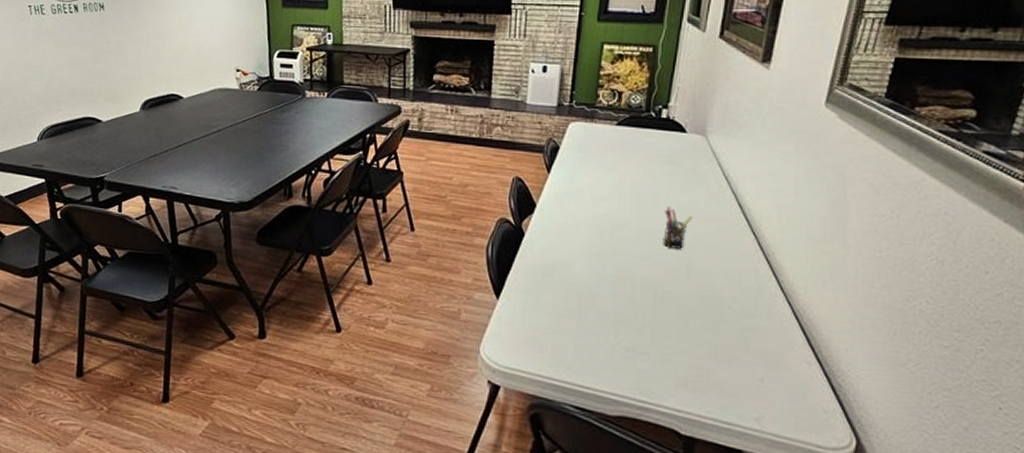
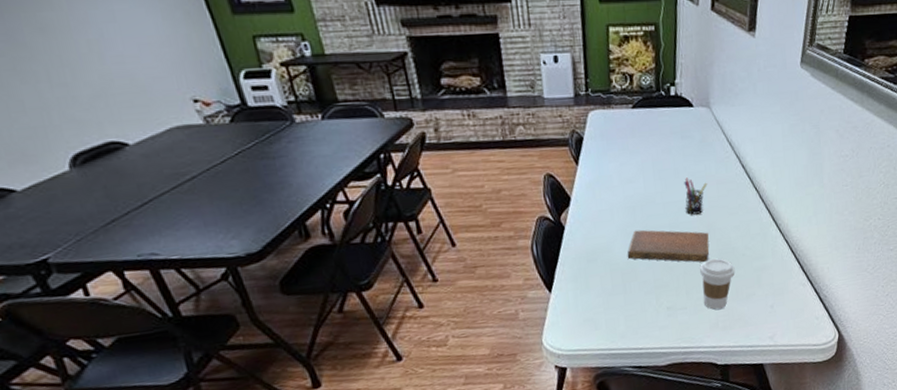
notebook: none [587,252,687,306] -> present [627,229,709,263]
coffee cup: none [672,303,717,366] -> present [700,258,735,310]

